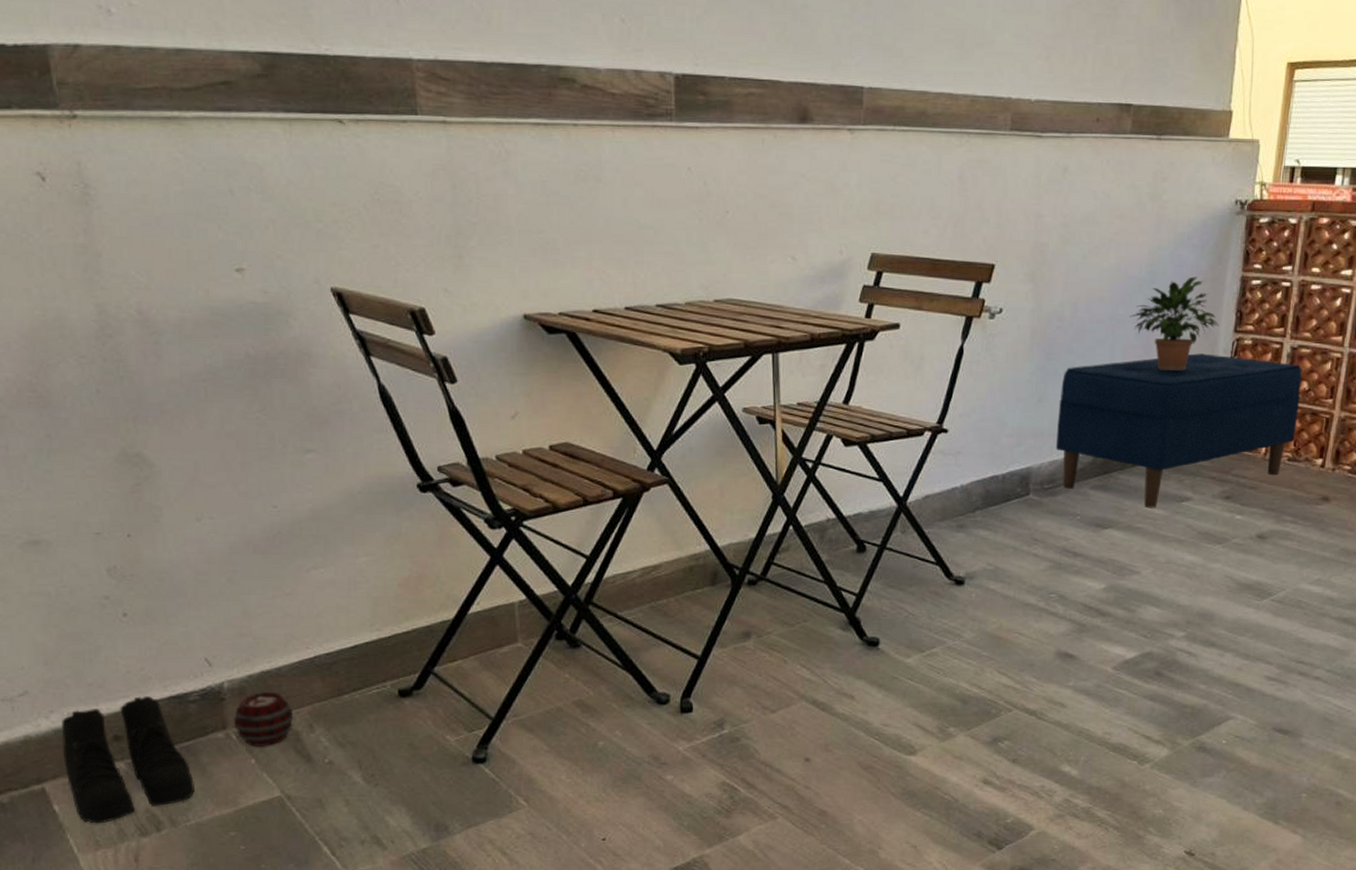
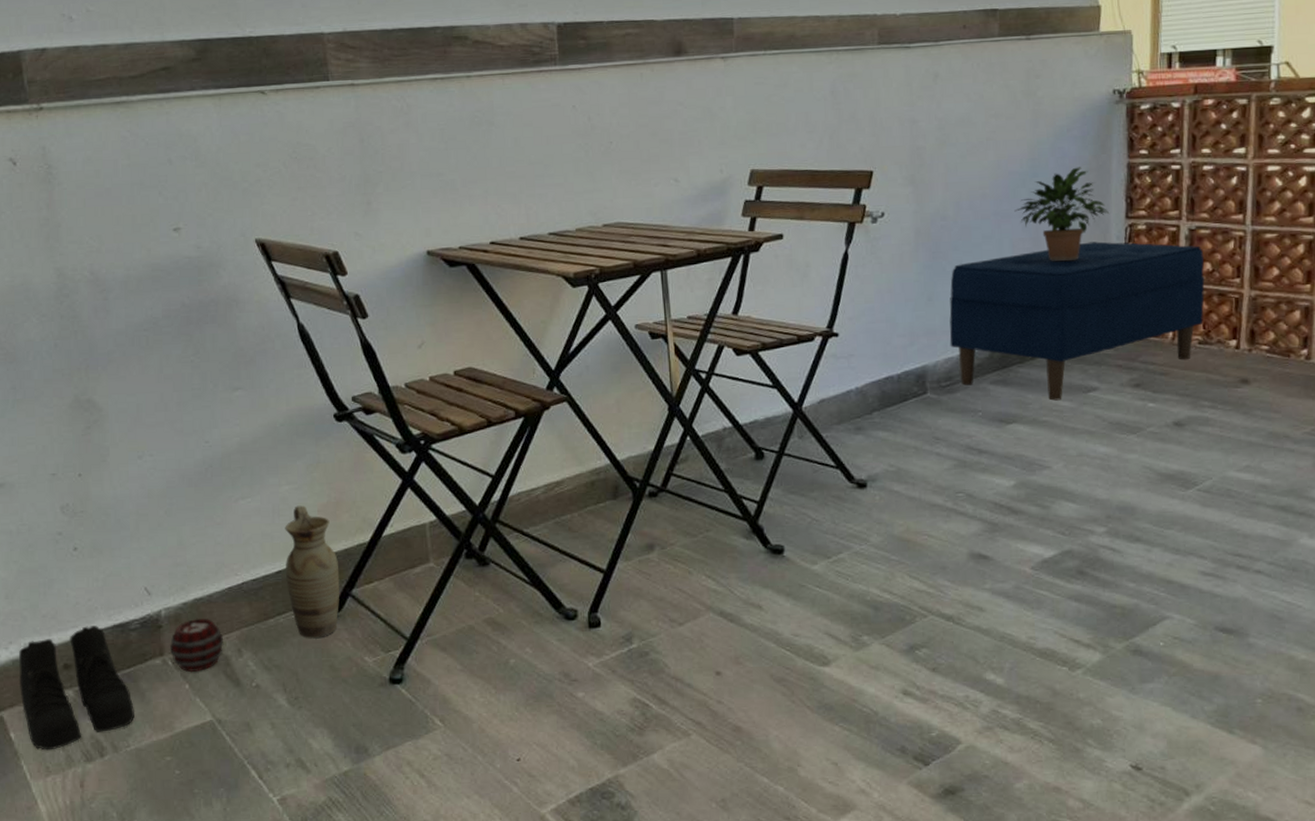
ceramic jug: none [362,578,421,715] -> present [285,505,340,638]

